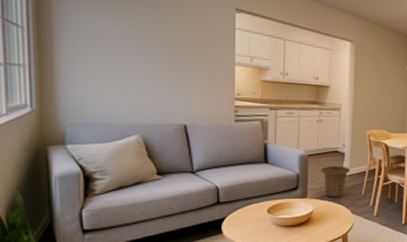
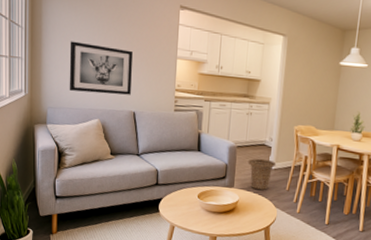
wall art: none [94,45,180,106] -> present [69,41,133,95]

